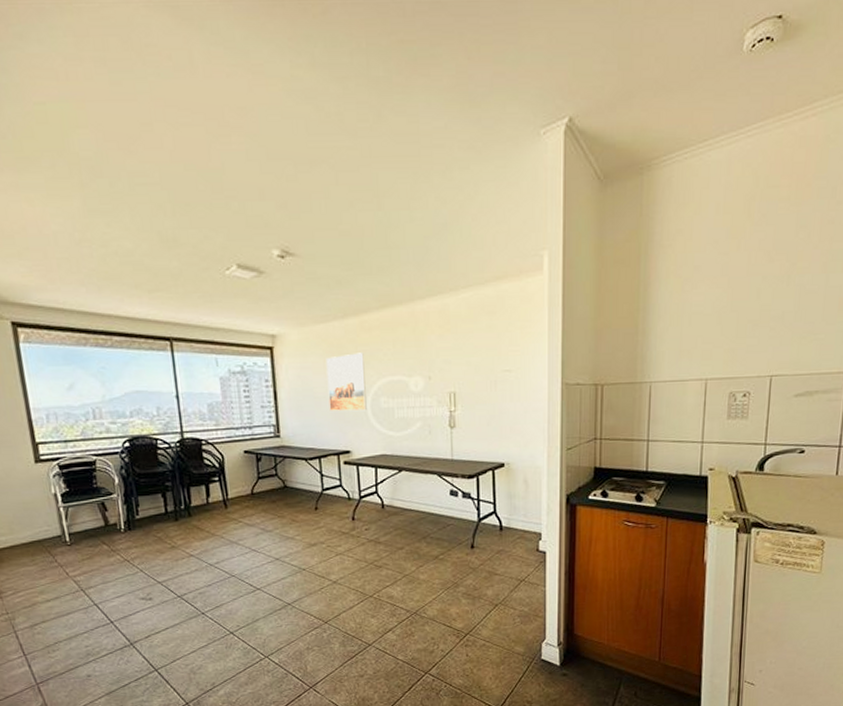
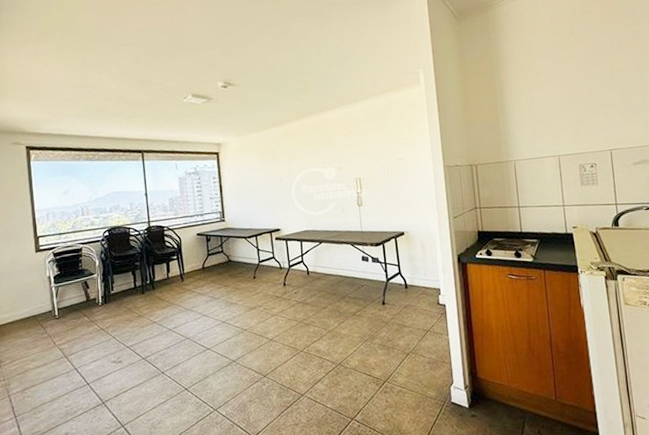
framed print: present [326,352,367,411] -> none [259,152,292,198]

